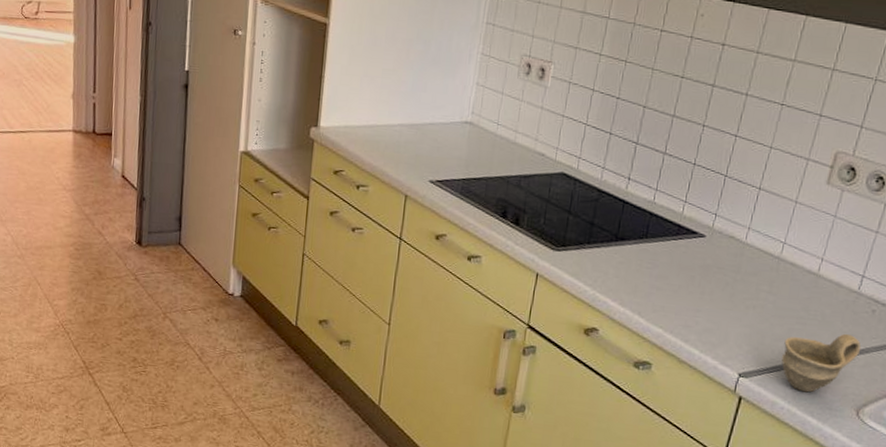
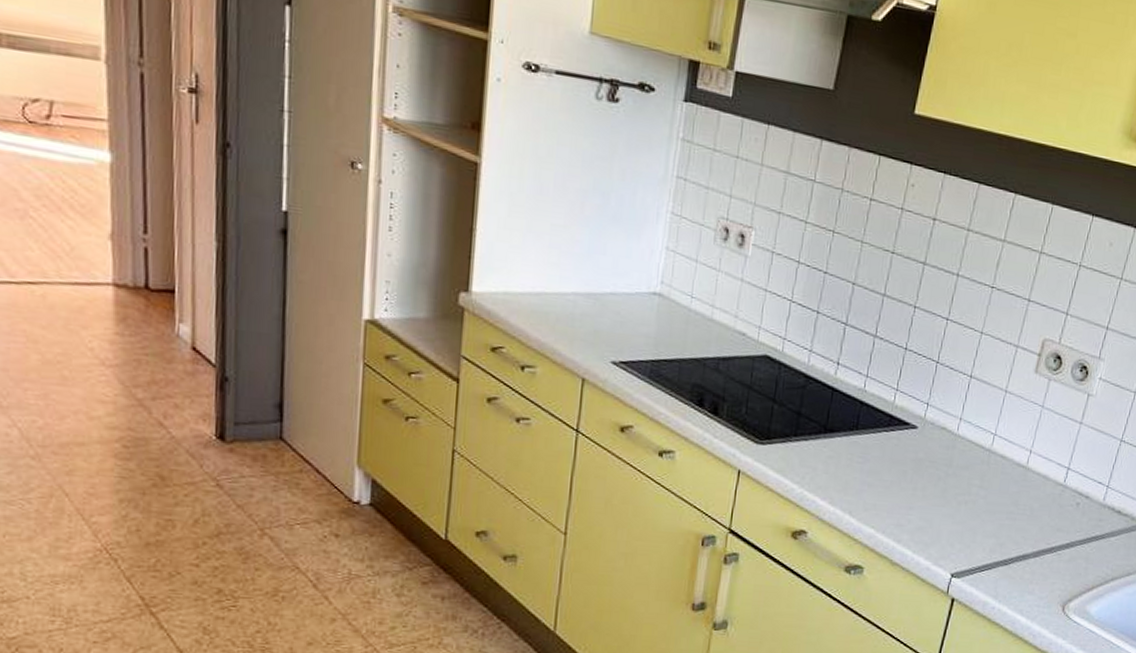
cup: present [781,333,861,393] -> none [992,527,1067,590]

